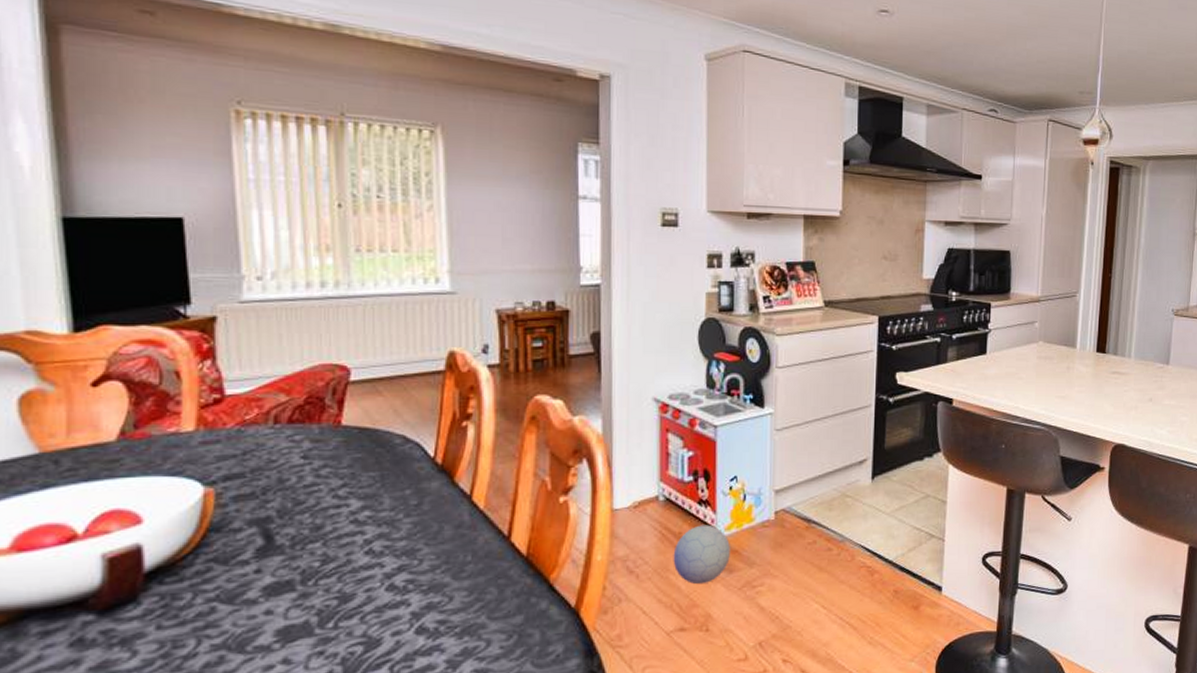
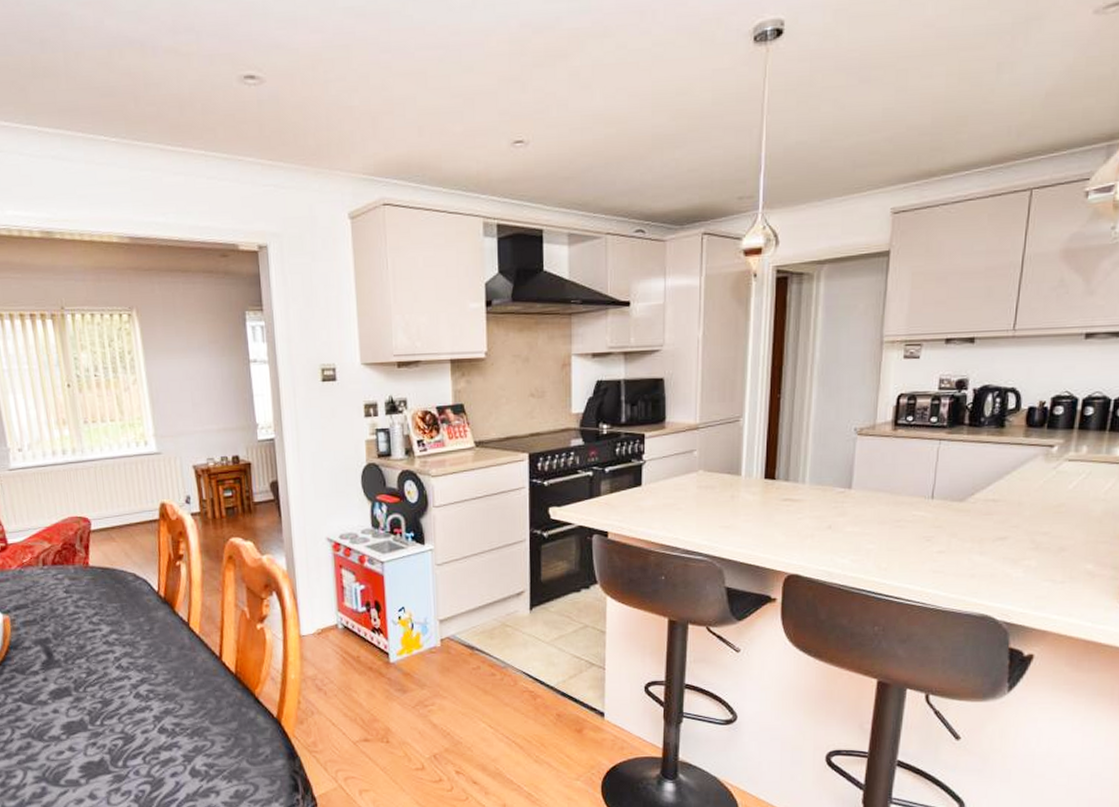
ball: present [673,524,730,585] -> none [354,650,403,702]

